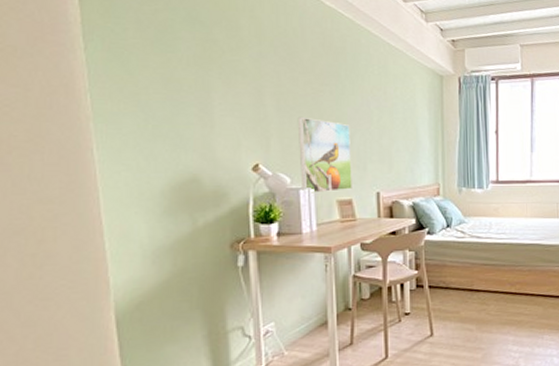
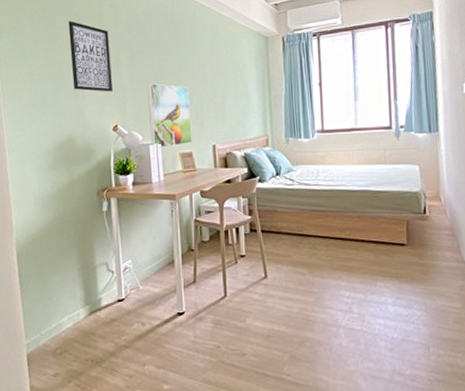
wall art: none [192,30,253,124] -> present [68,21,113,92]

